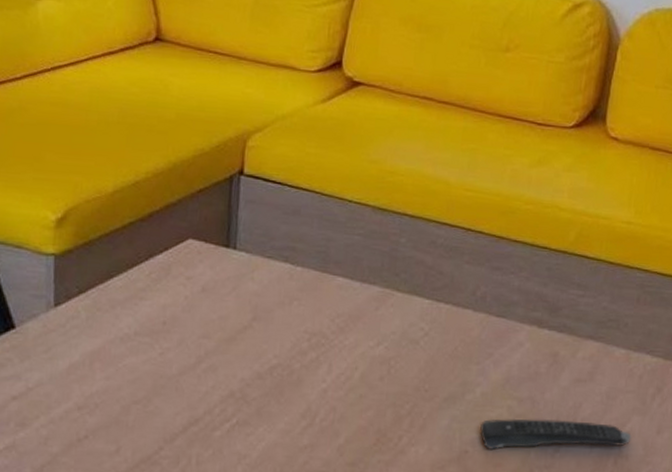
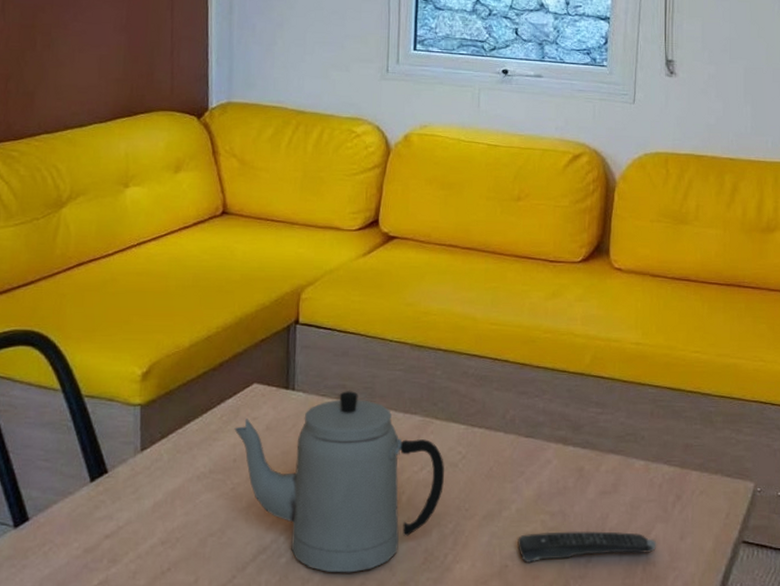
teapot: none [164,253,404,451] -> present [234,390,444,573]

